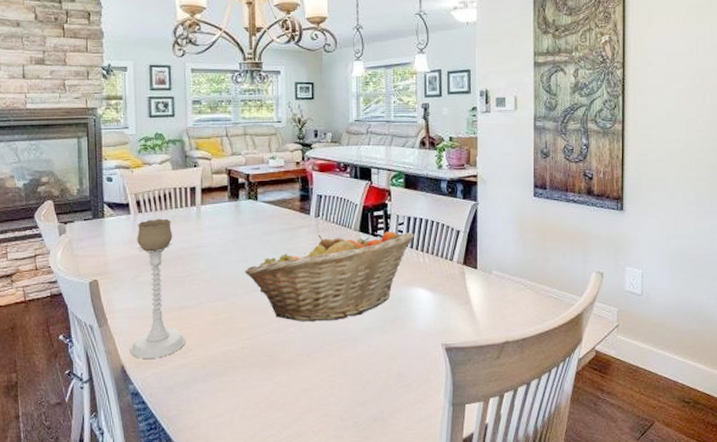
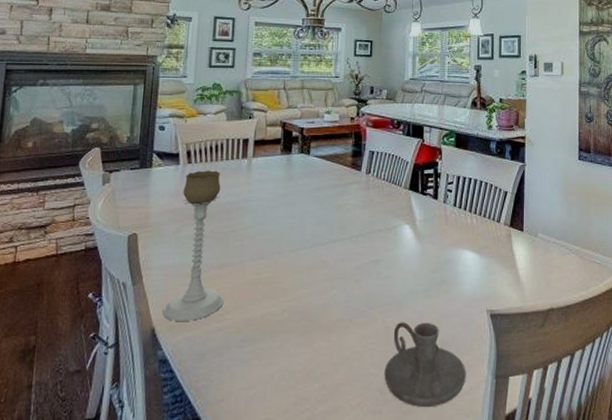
fruit basket: present [244,230,414,322] -> none [291,190,463,284]
candle holder: none [344,356,424,433] -> present [384,322,466,408]

